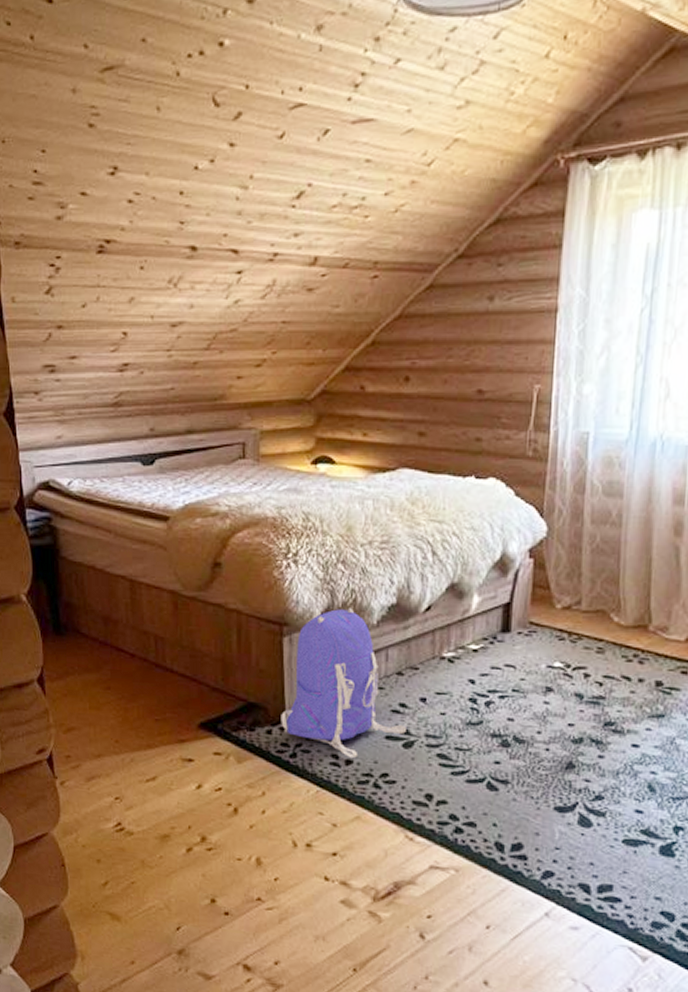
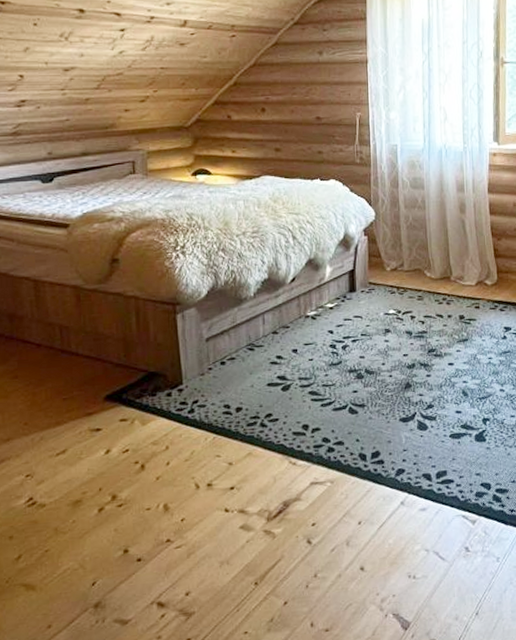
backpack: present [281,608,406,759] -> none [178,285,283,406]

